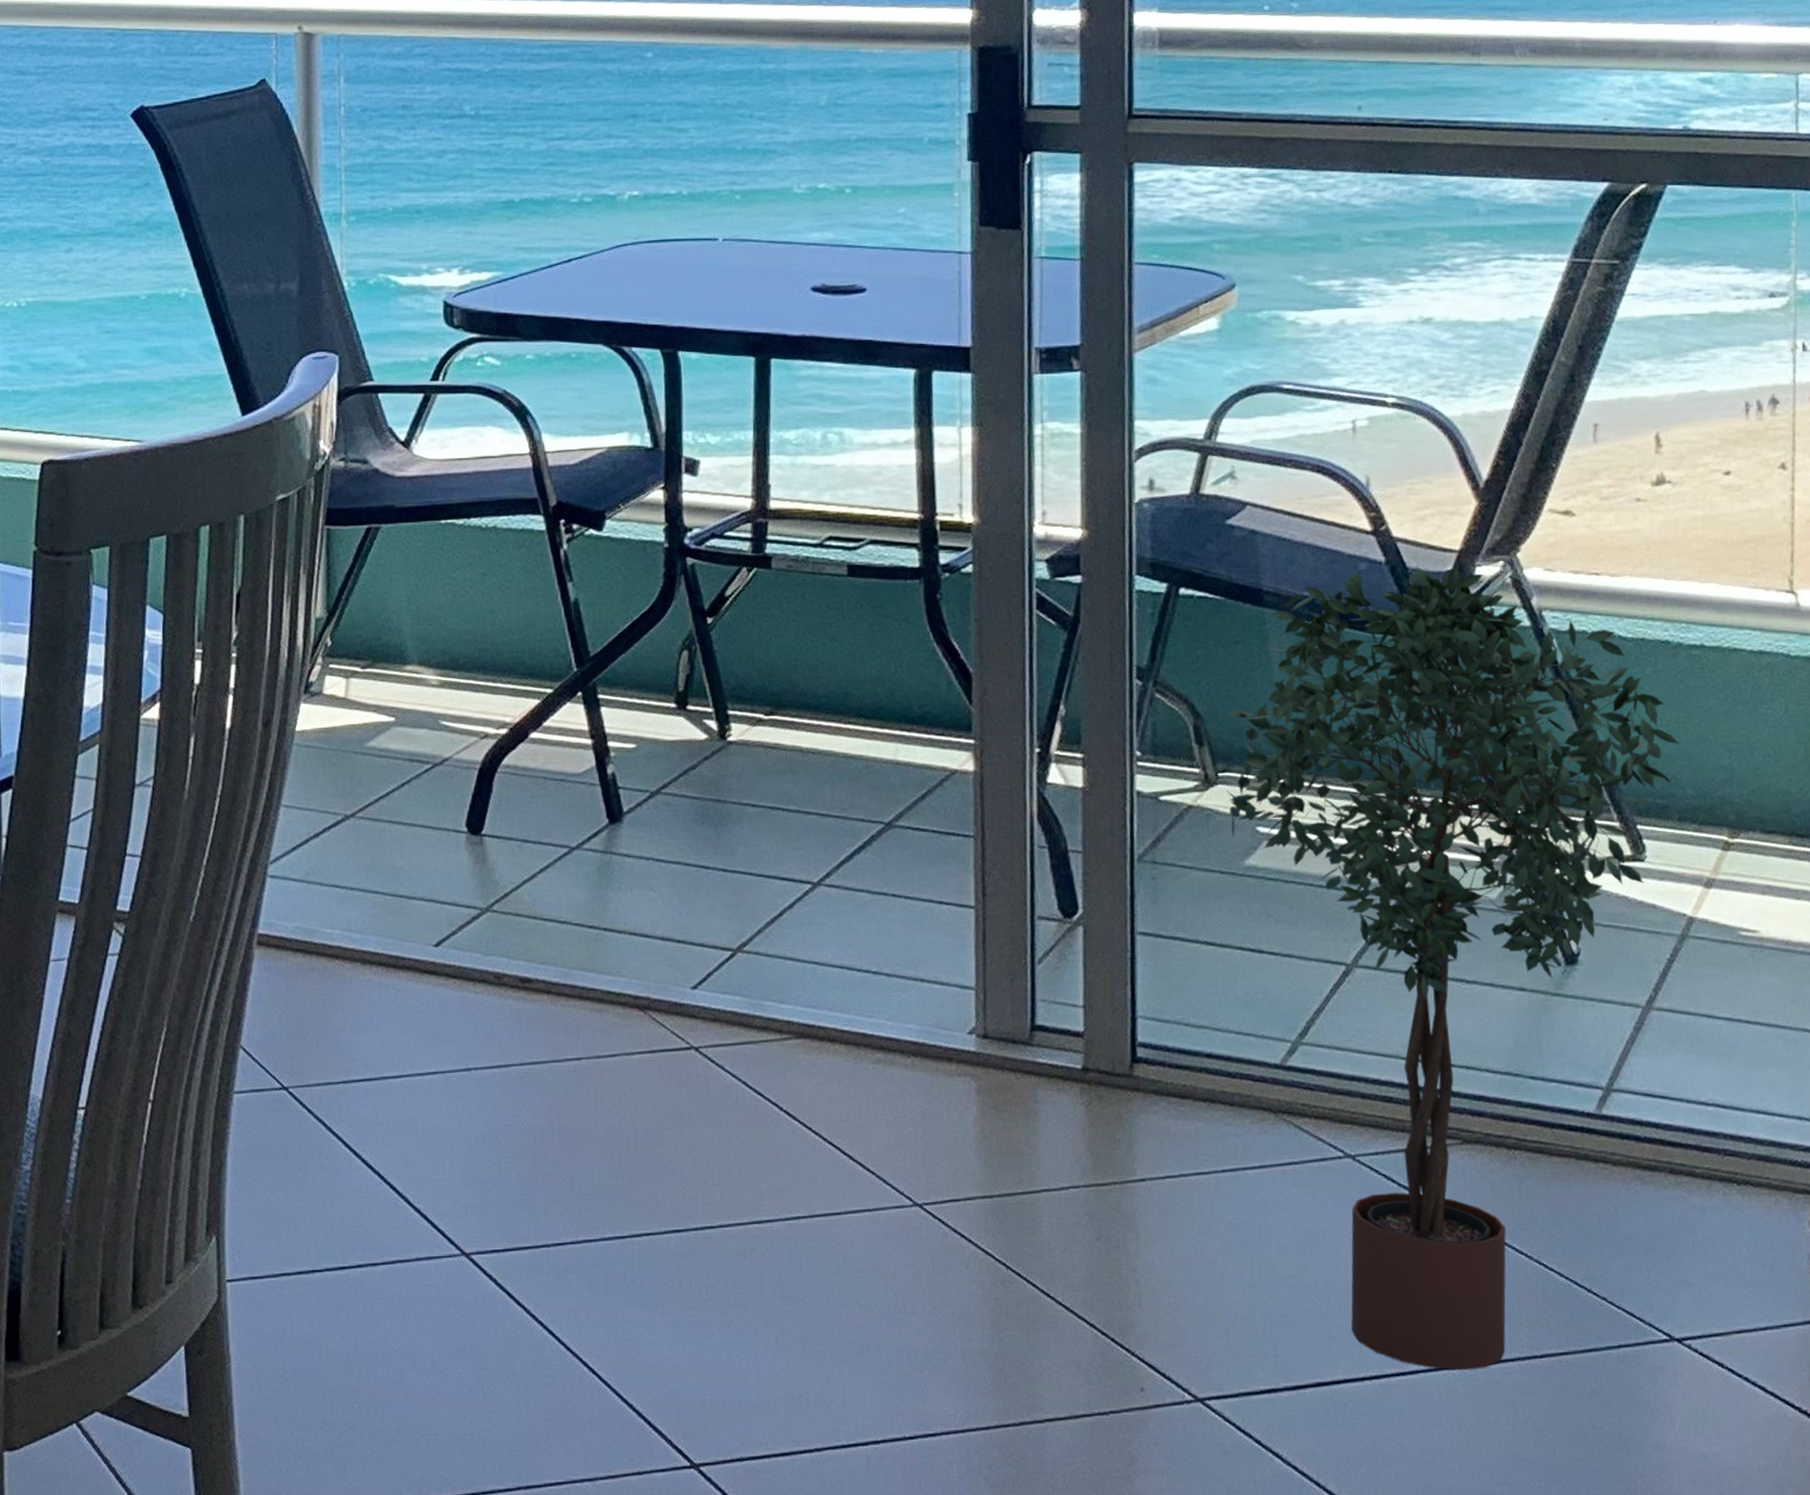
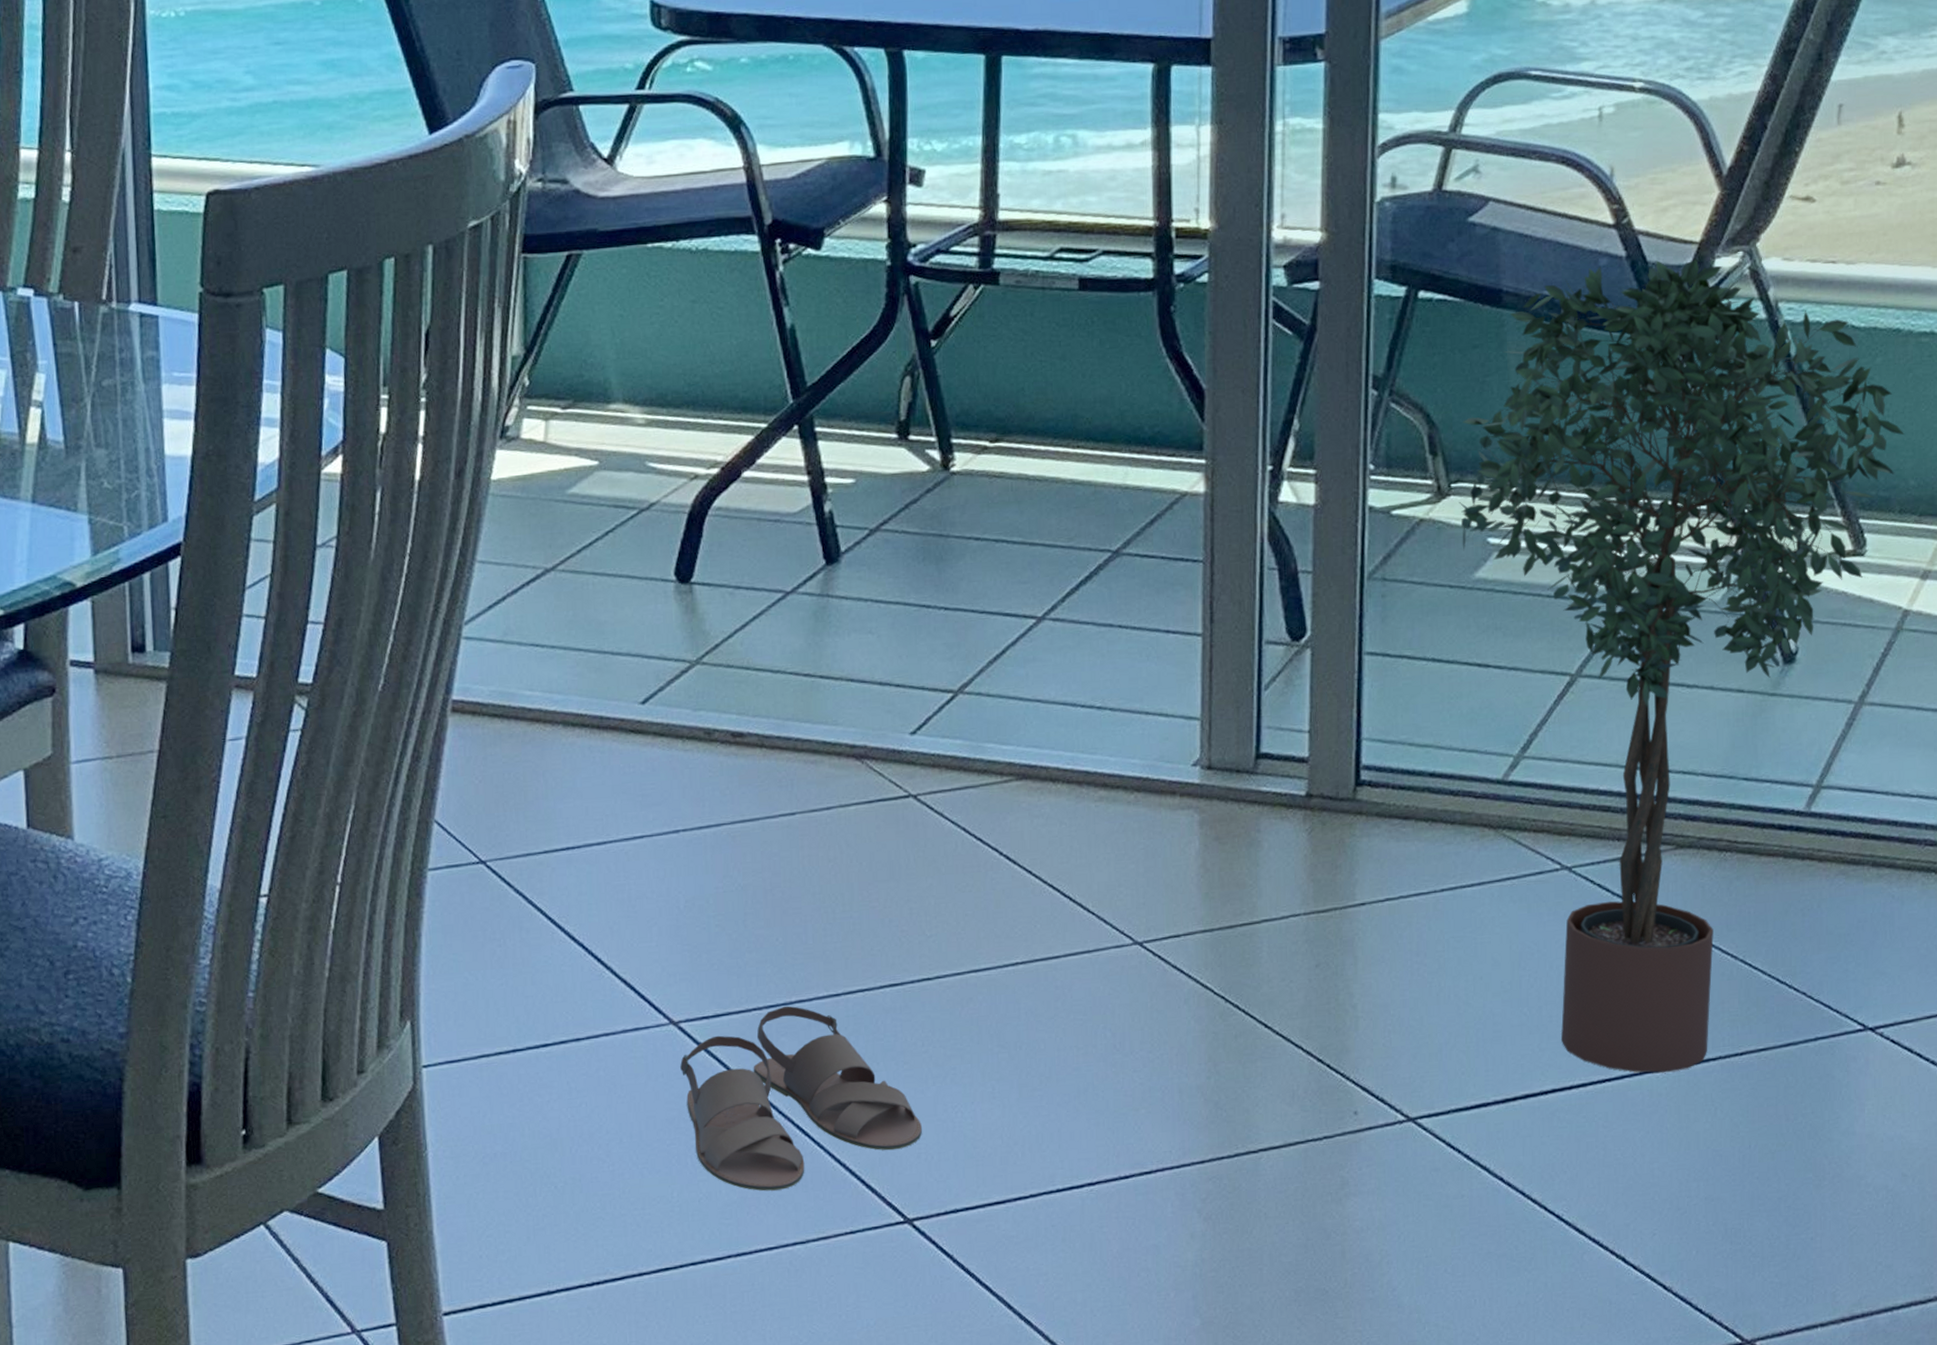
sandal: none [471,1244,708,1426] -> present [680,1005,923,1191]

